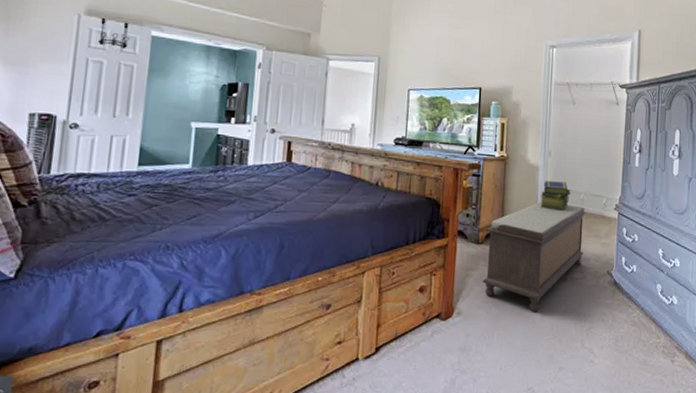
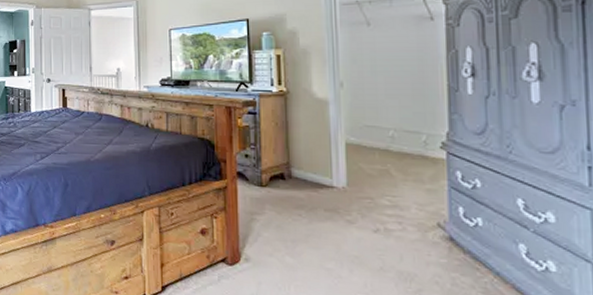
bench: present [482,201,586,312] -> none [269,139,401,266]
stack of books: present [540,181,572,212] -> none [334,116,376,152]

